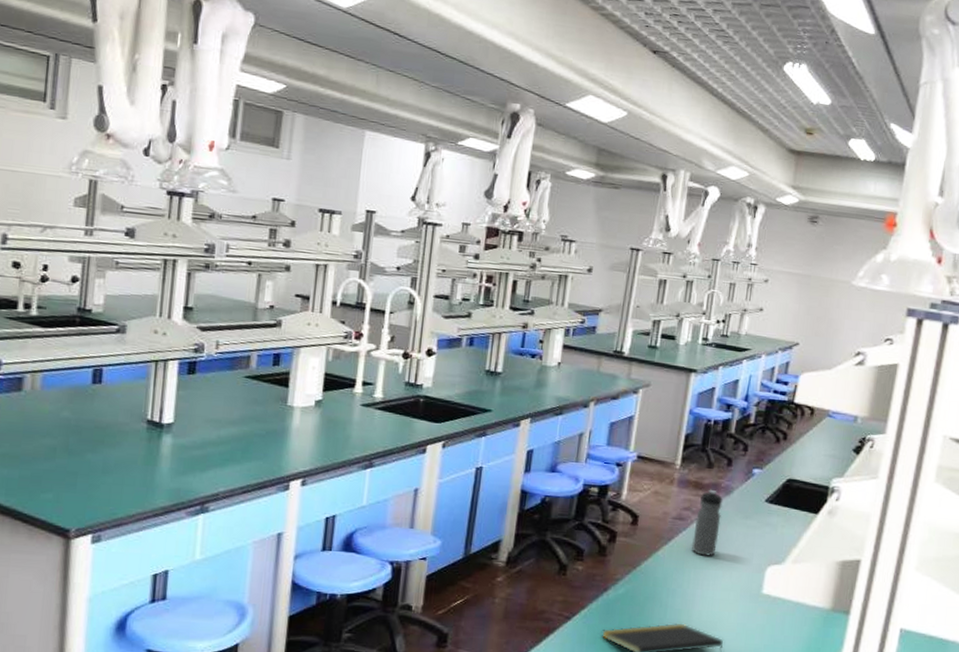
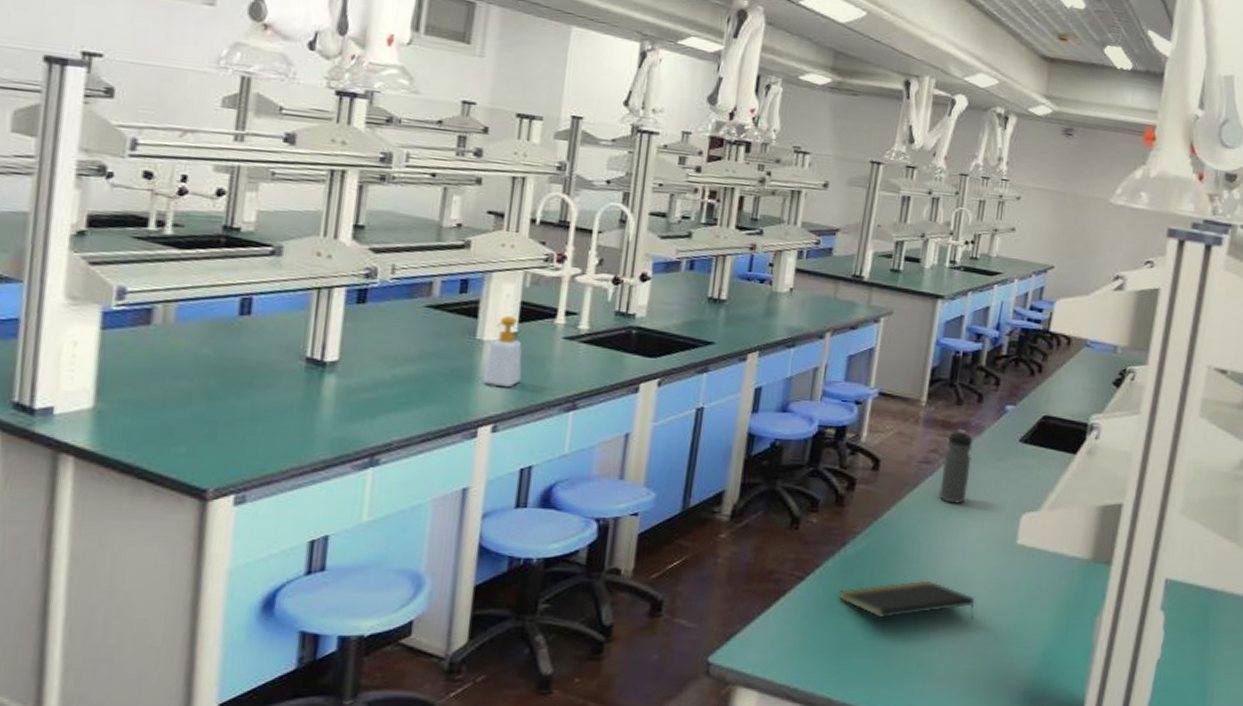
soap bottle: none [293,385,326,448] -> present [482,316,522,388]

